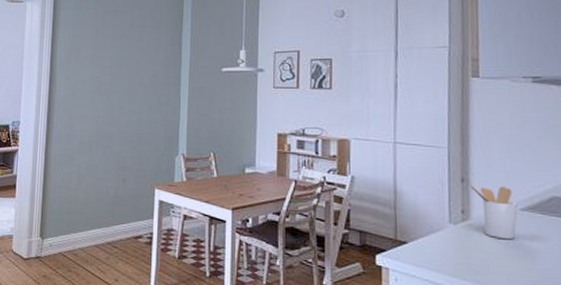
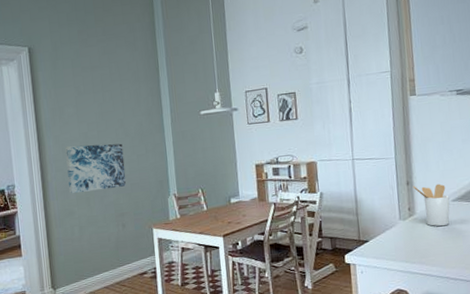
wall art: none [73,88,135,139] -> present [65,143,127,194]

